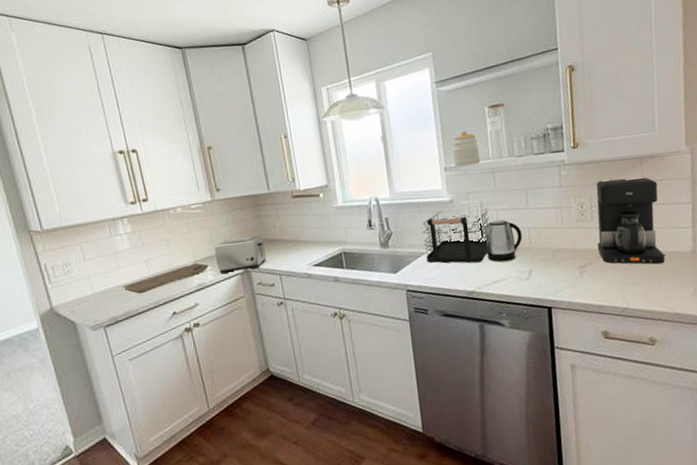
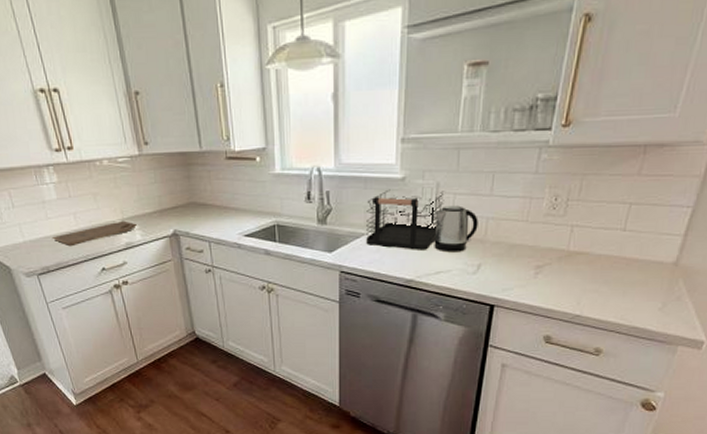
toaster: present [214,235,267,273] -> none [142,197,196,234]
jar: present [451,130,481,167] -> none [414,93,448,138]
coffee maker: present [596,177,666,265] -> none [562,169,657,273]

